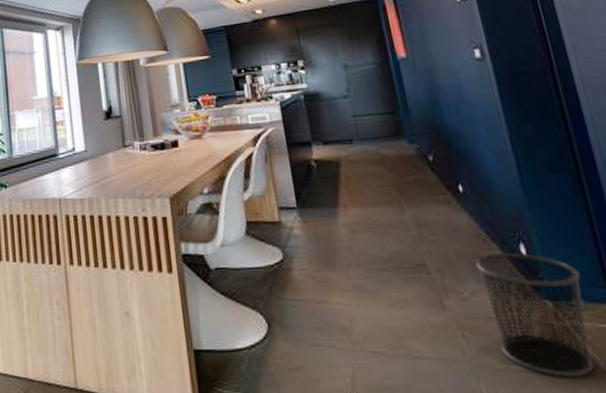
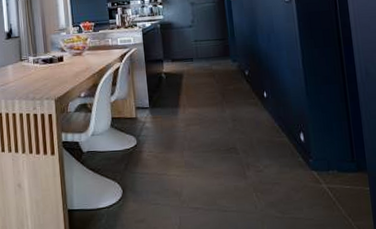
waste bin: present [476,252,594,378] -> none [270,139,338,221]

